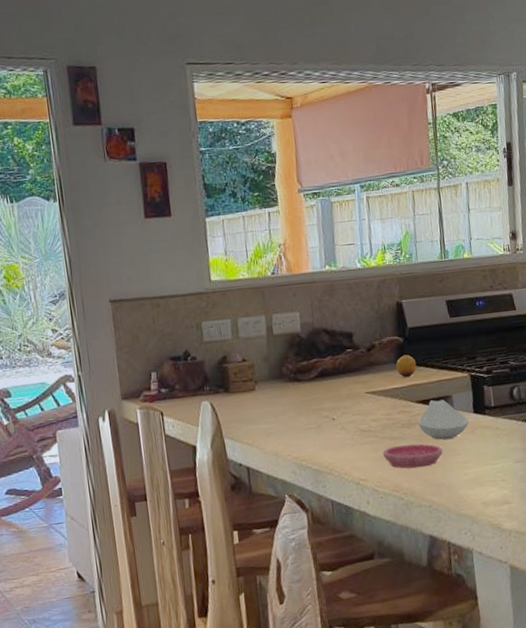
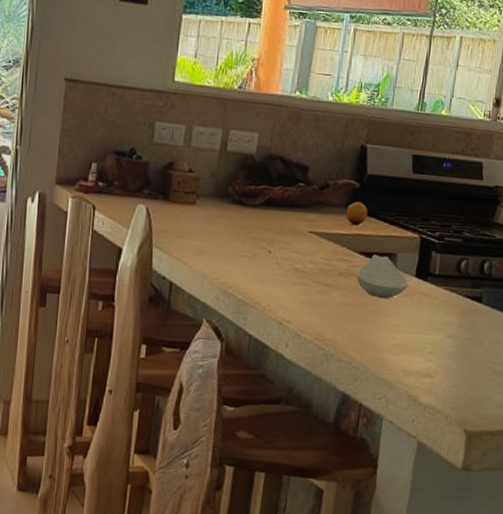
saucer: present [383,443,443,469] -> none [312,293,375,321]

